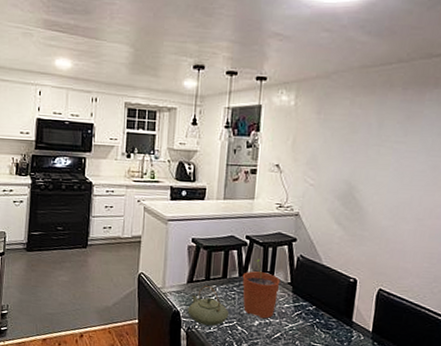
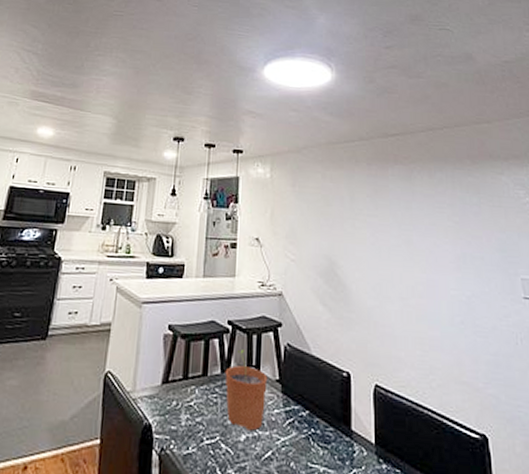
teapot: present [187,285,230,326] -> none [161,387,211,444]

